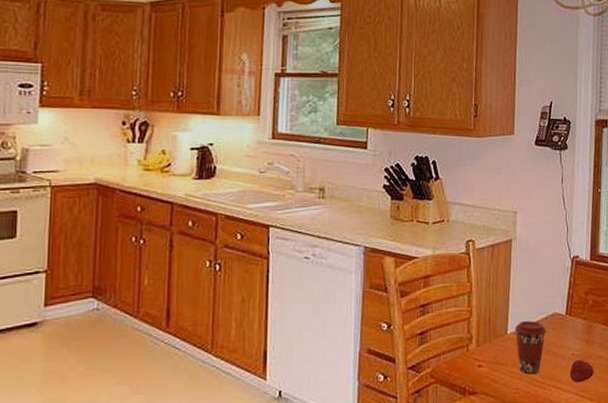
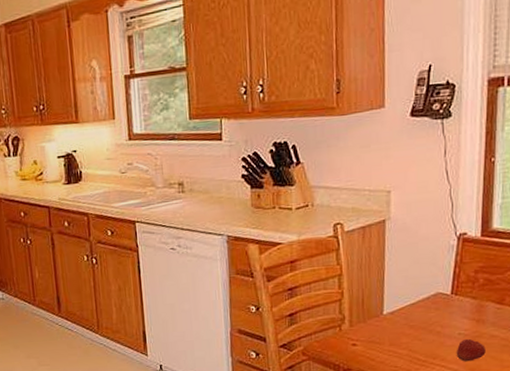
coffee cup: present [514,321,547,375] -> none [391,301,429,353]

